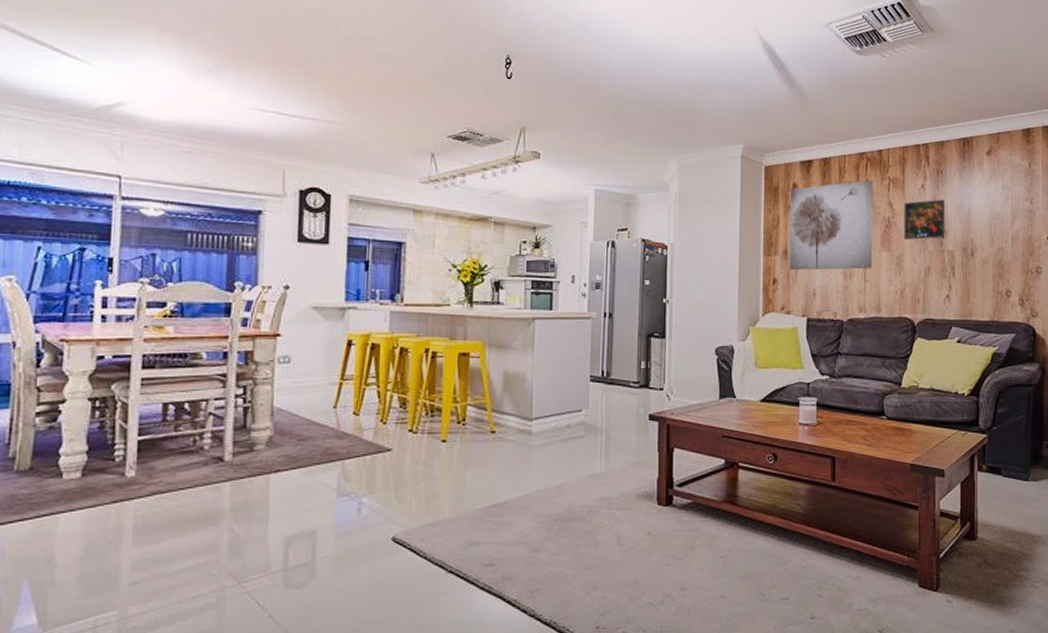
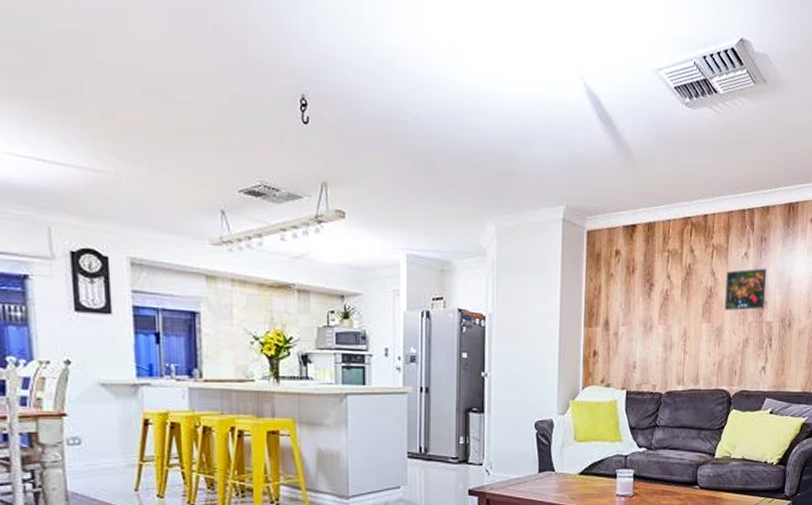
wall art: present [789,179,873,270] -> none [610,246,697,342]

